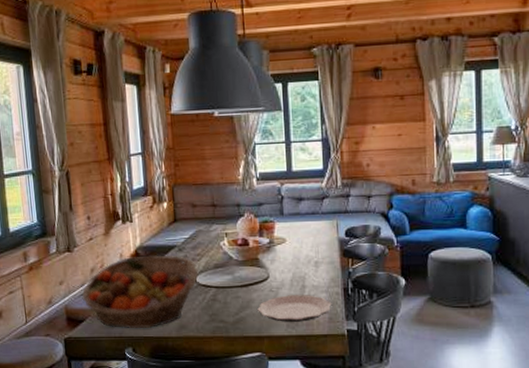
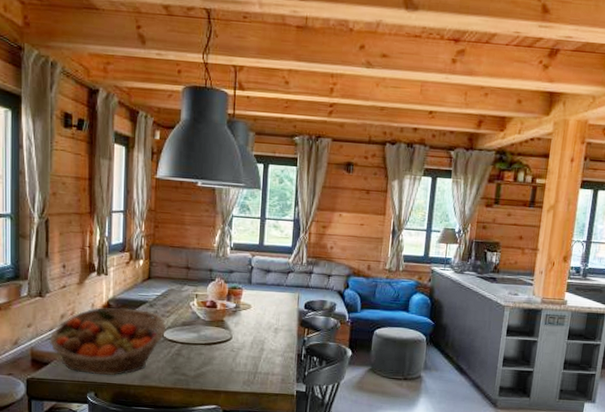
plate: present [257,295,332,322] -> none [218,356,286,381]

